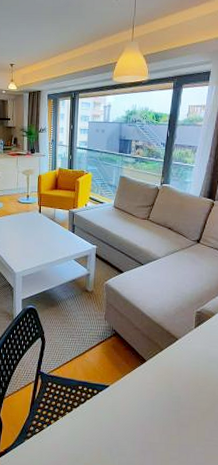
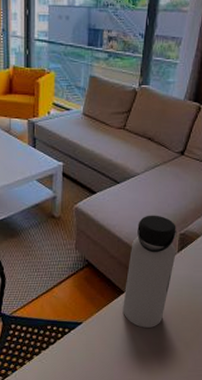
water bottle: none [145,293,194,396] -> present [123,215,177,328]

